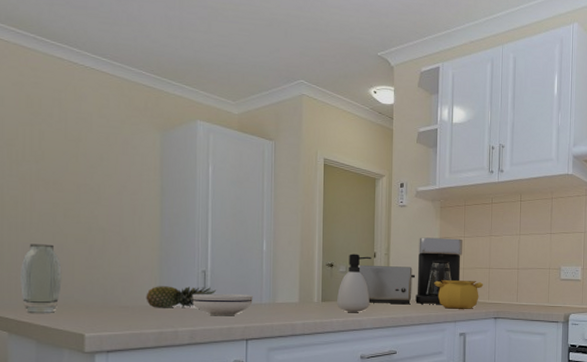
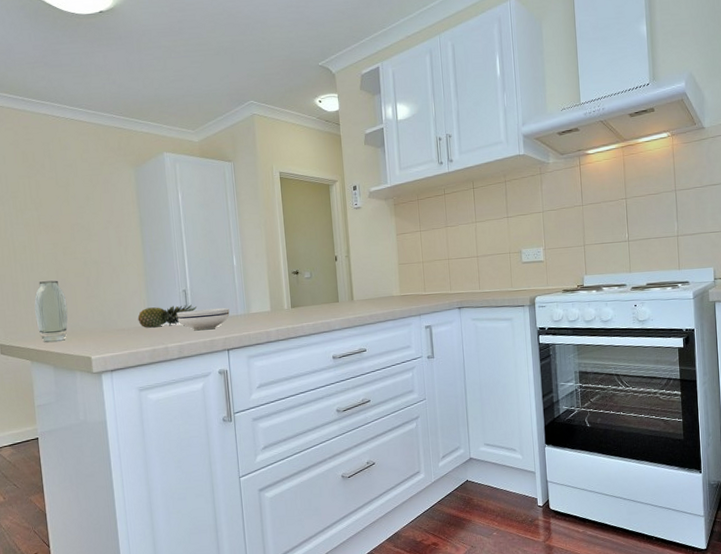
soap dispenser: present [337,253,372,312] -> none [305,259,336,316]
toaster: present [358,264,416,305] -> none [322,266,377,305]
coffee maker: present [415,237,464,304] -> none [376,233,421,301]
cooking pot: present [434,280,484,309] -> none [395,273,445,303]

